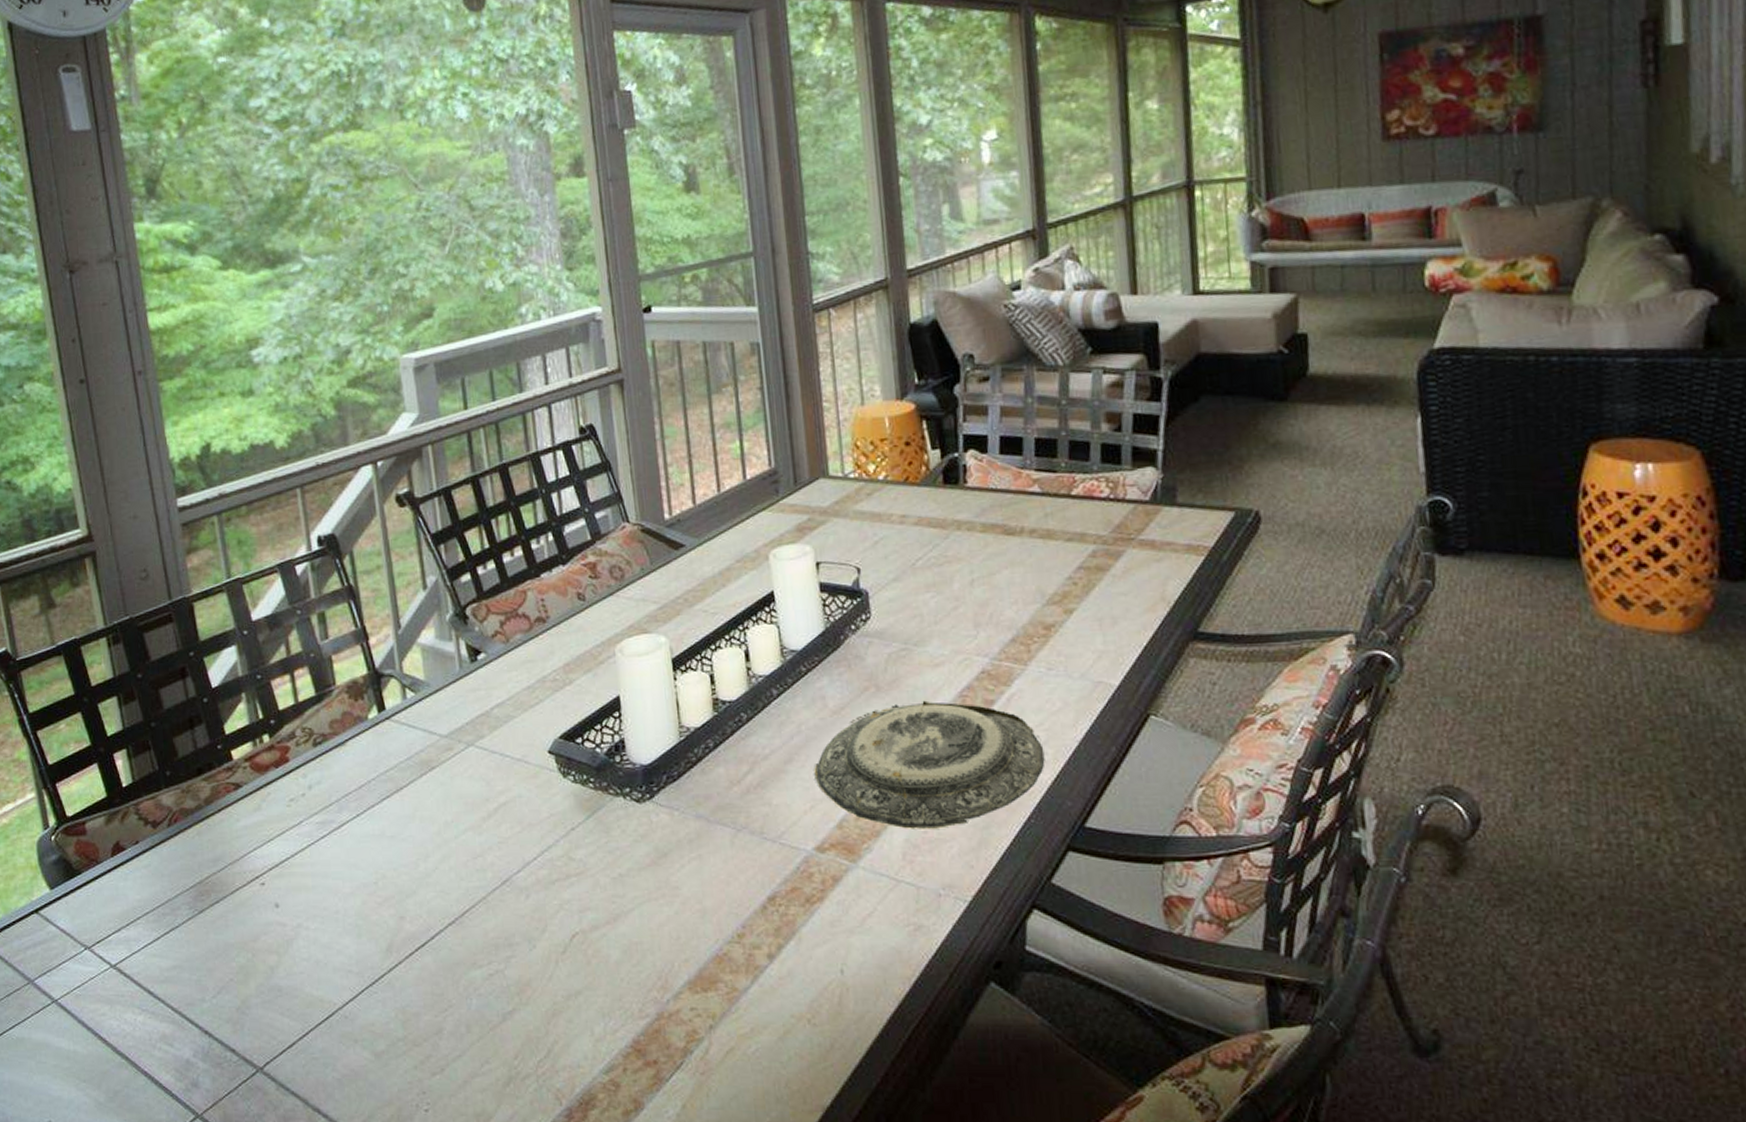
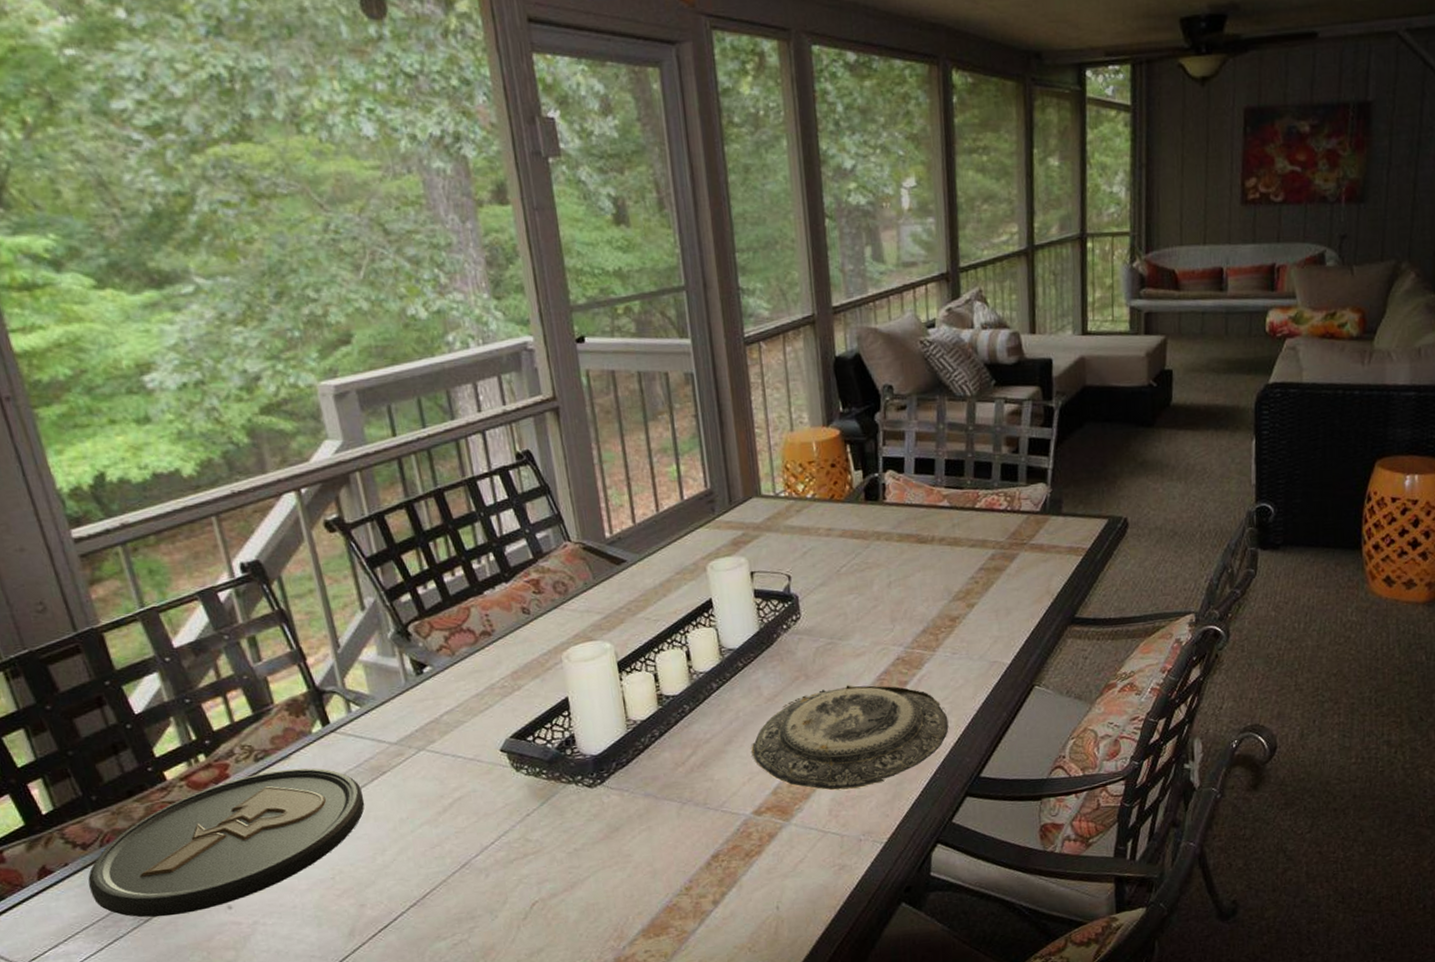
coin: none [154,756,412,909] -> present [88,768,365,918]

